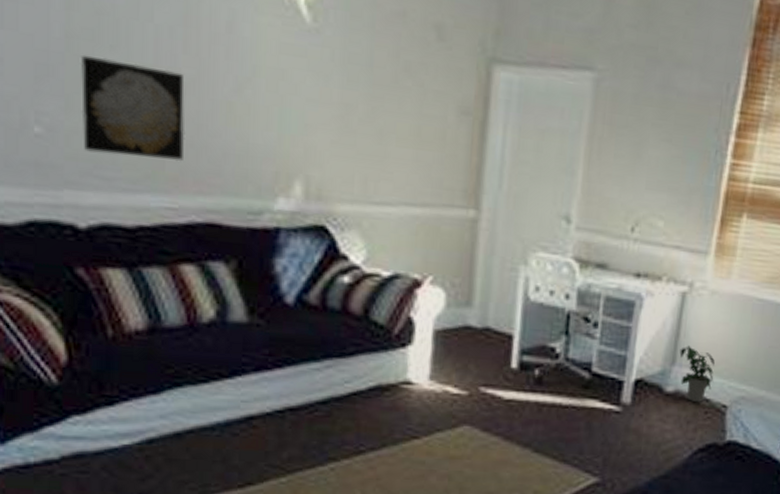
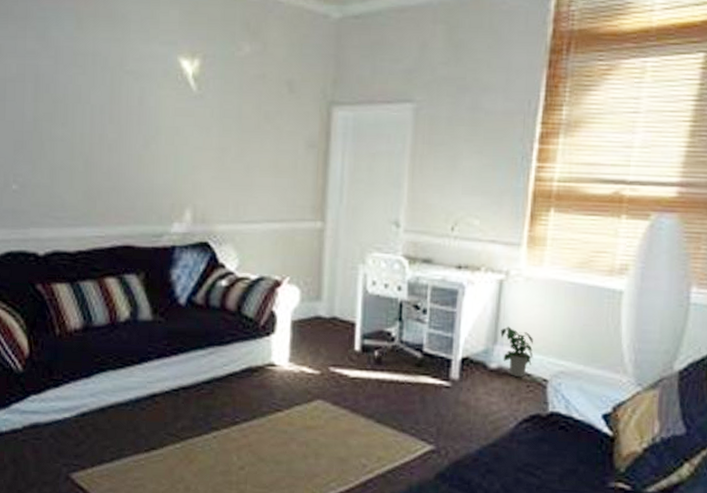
wall art: present [81,54,185,162] -> none [42,131,110,202]

